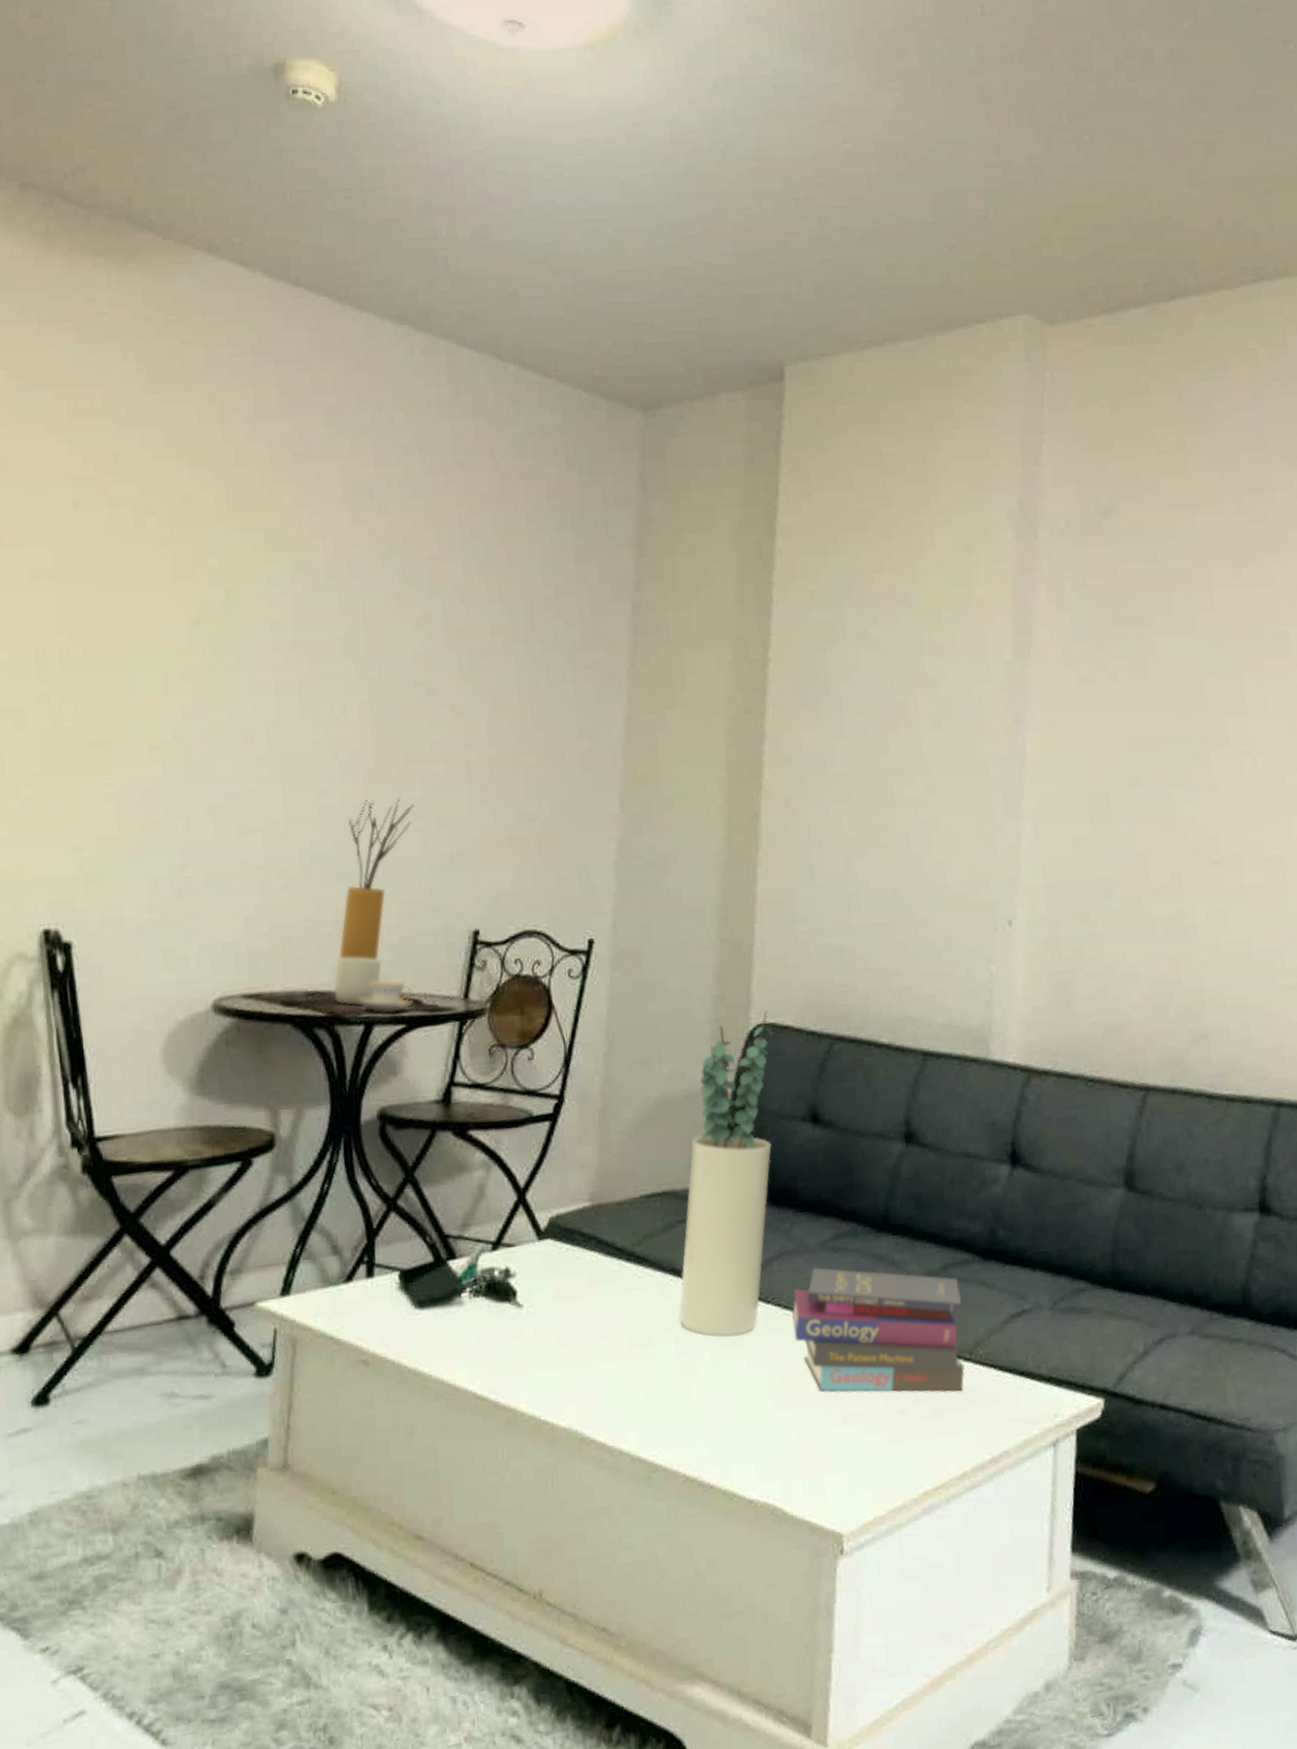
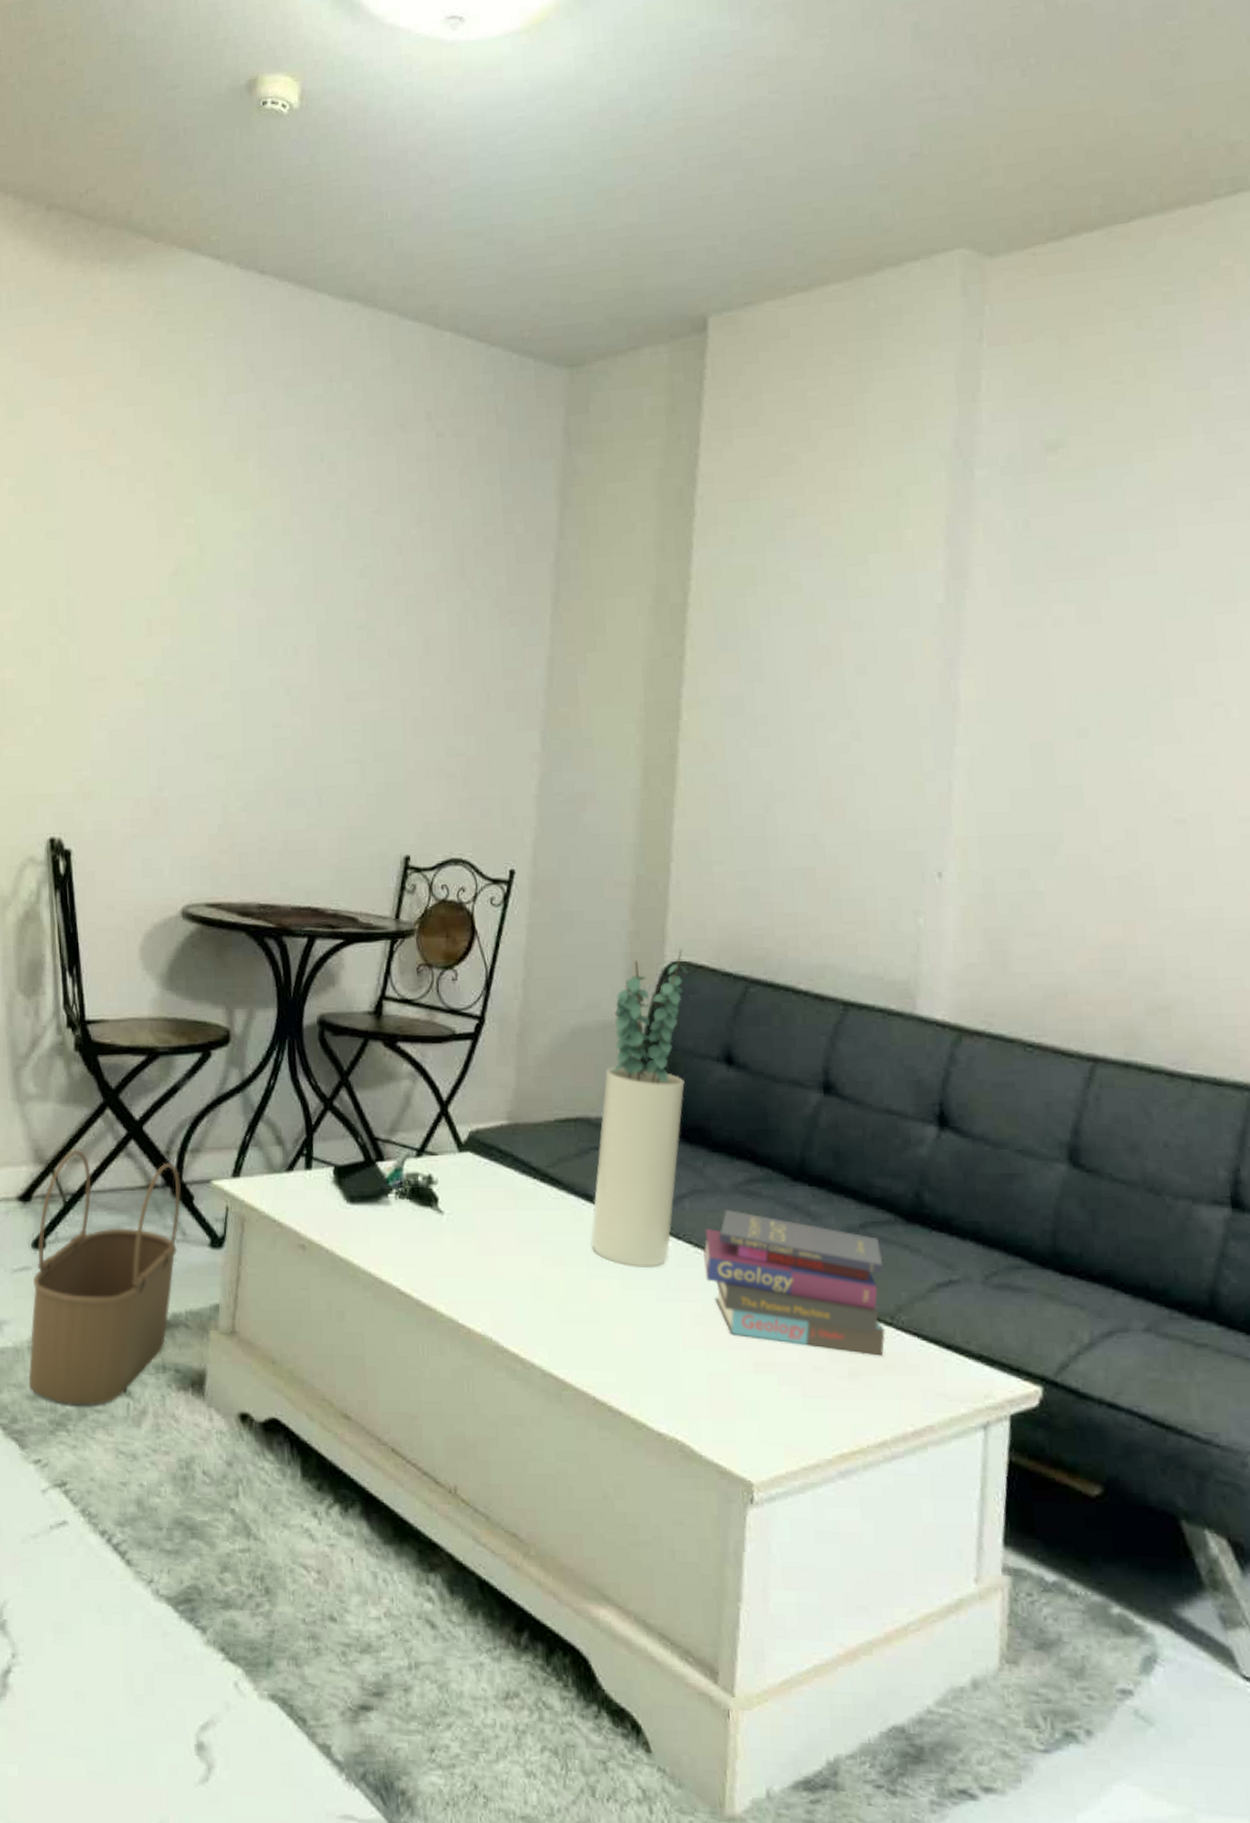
wicker basket: none [30,1287,220,1579] -> present [28,1150,181,1405]
mug: present [333,956,383,1006] -> none [282,874,325,919]
vase: present [338,797,415,960] -> none [286,731,355,879]
teacup: present [356,979,414,1014] -> none [301,897,351,928]

